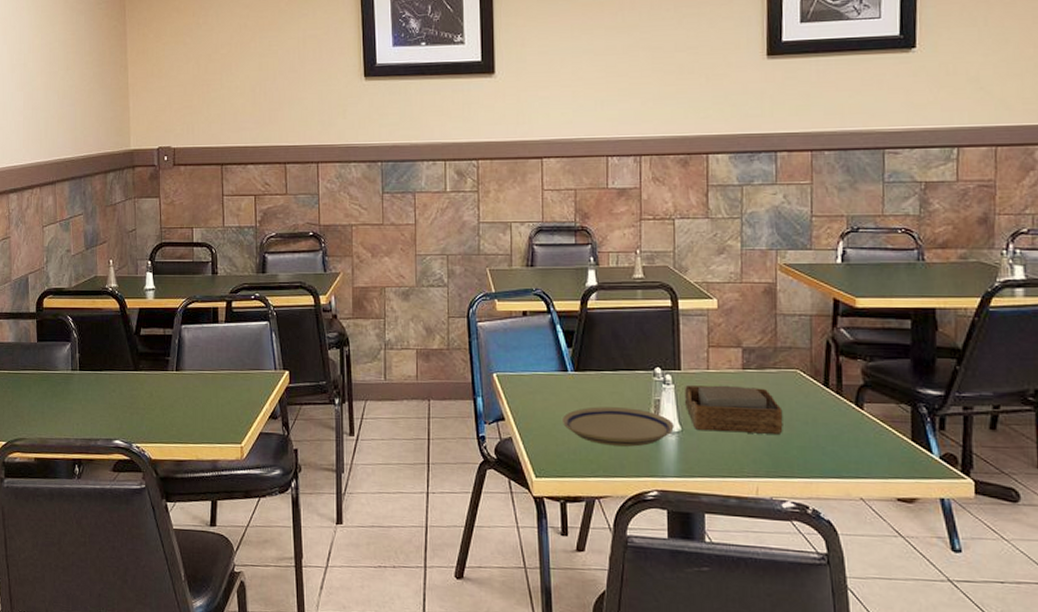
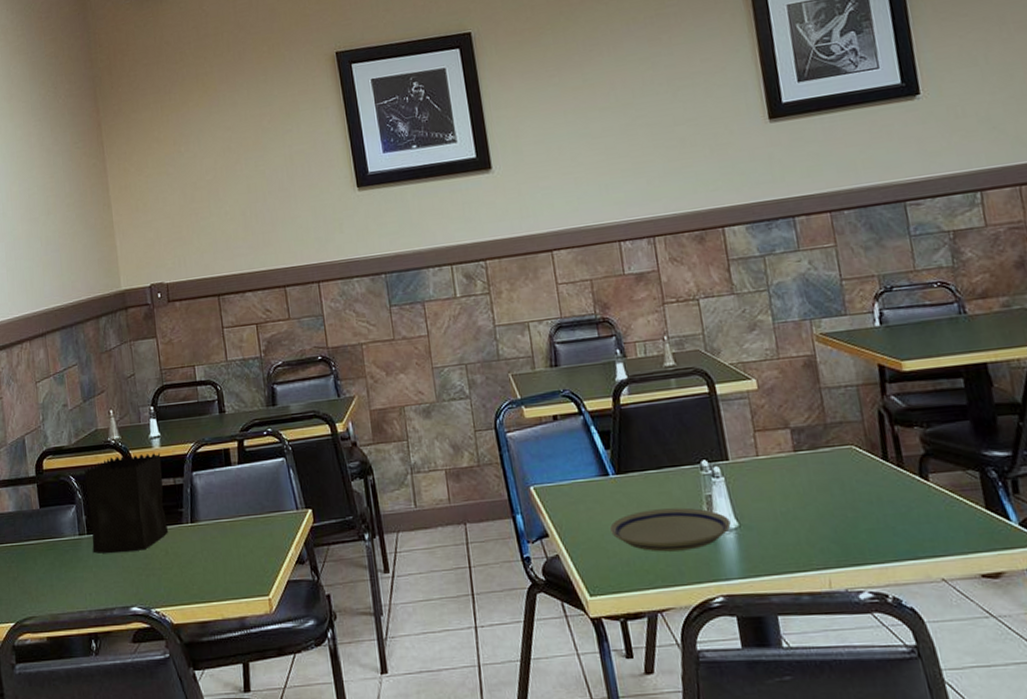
paper bag: none [81,302,155,390] -> present [84,452,169,554]
napkin holder: present [684,385,783,436] -> none [736,469,848,525]

